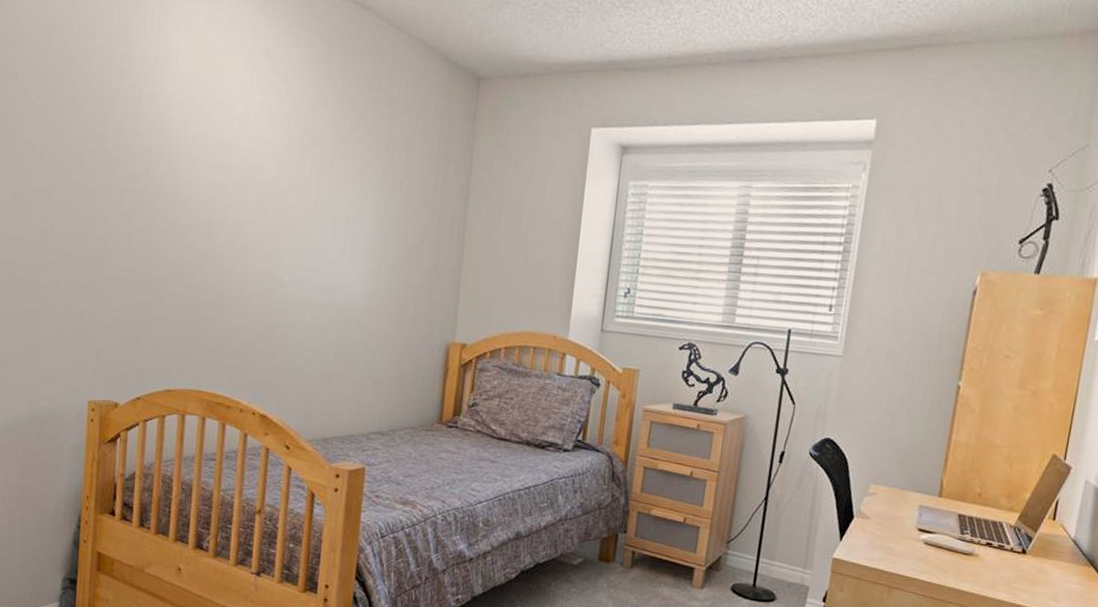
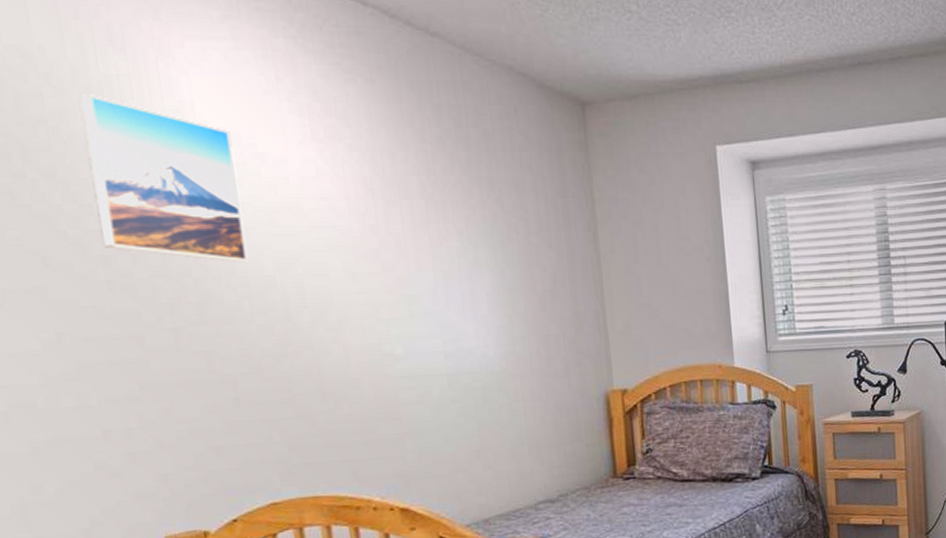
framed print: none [94,41,199,187] -> present [80,94,248,262]

